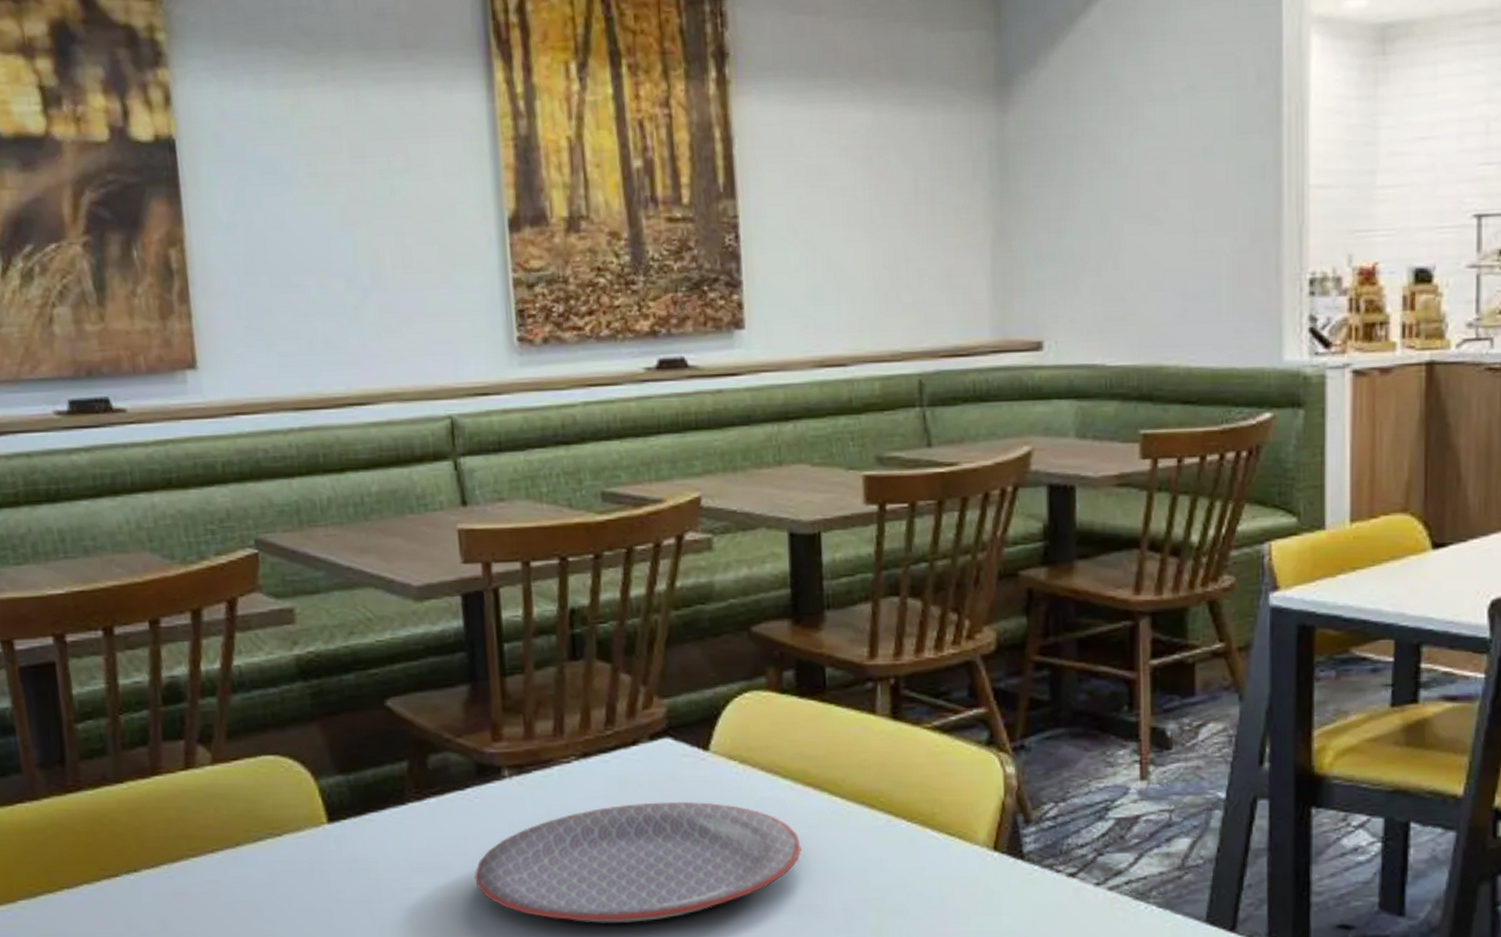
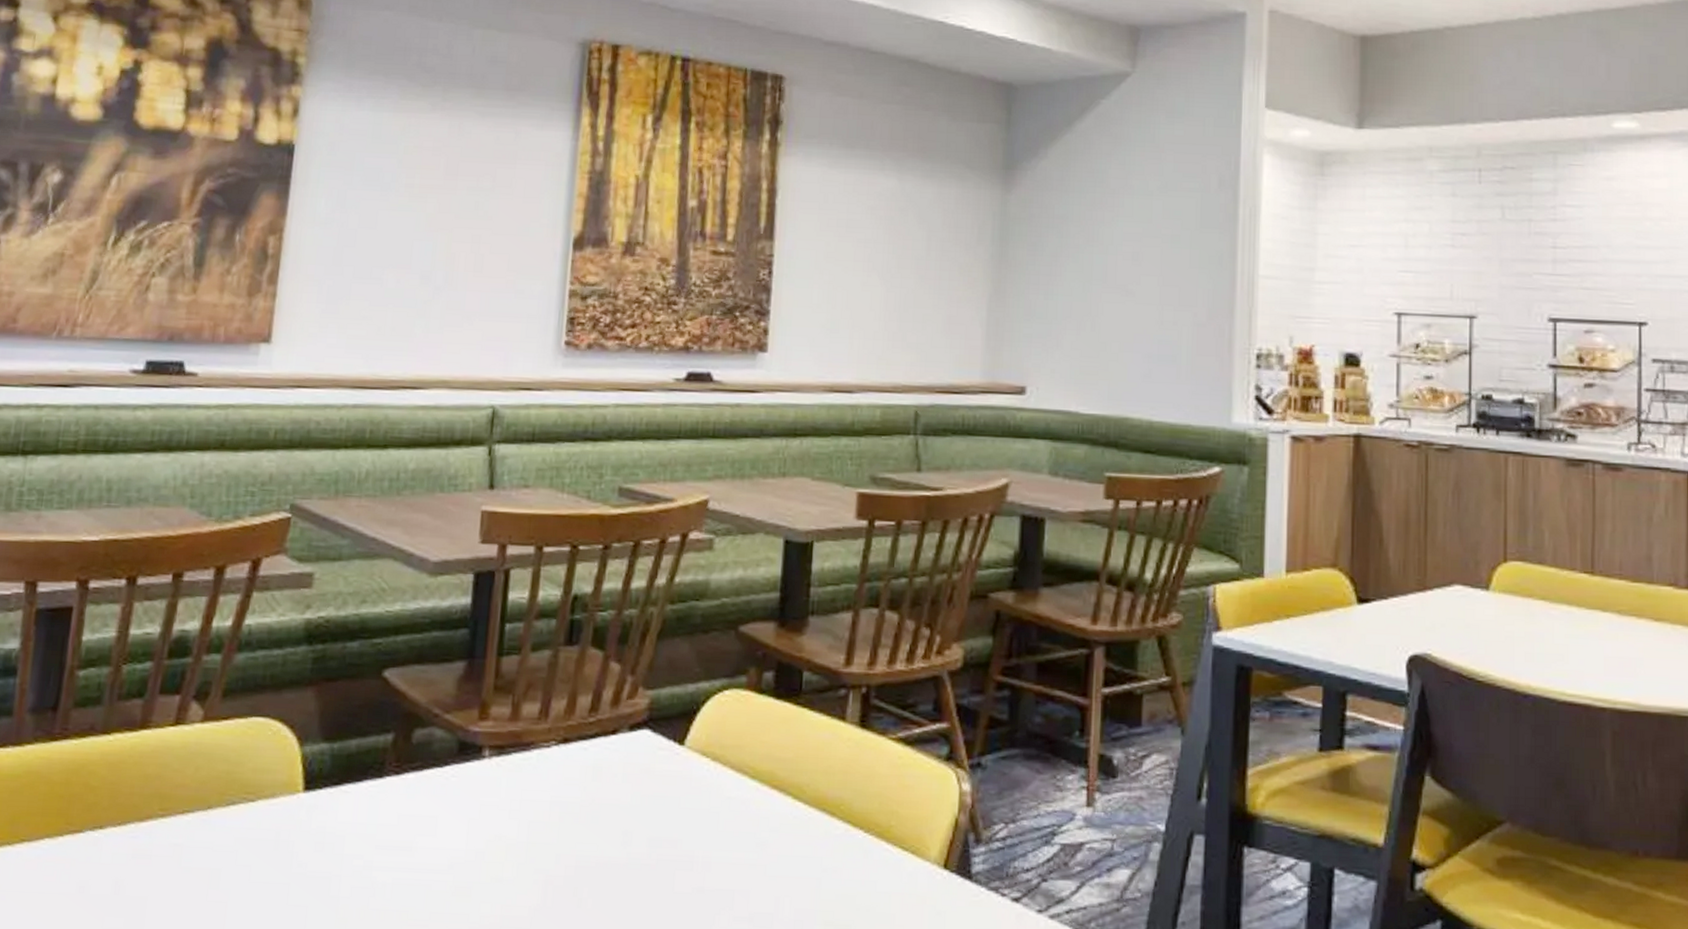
plate: present [475,801,801,923] -> none [437,793,760,920]

